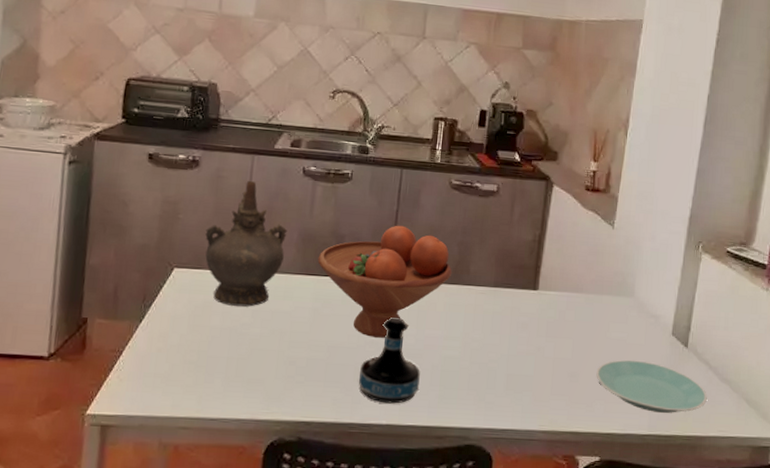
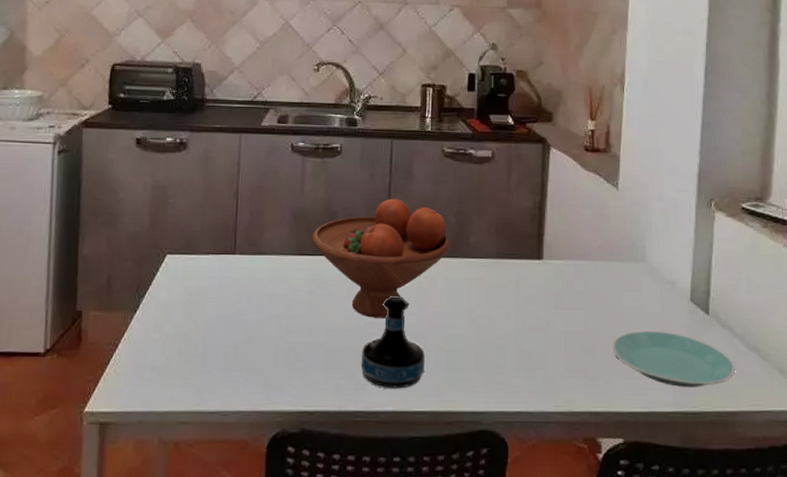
ceremonial vessel: present [205,181,288,307] -> none [196,161,279,292]

